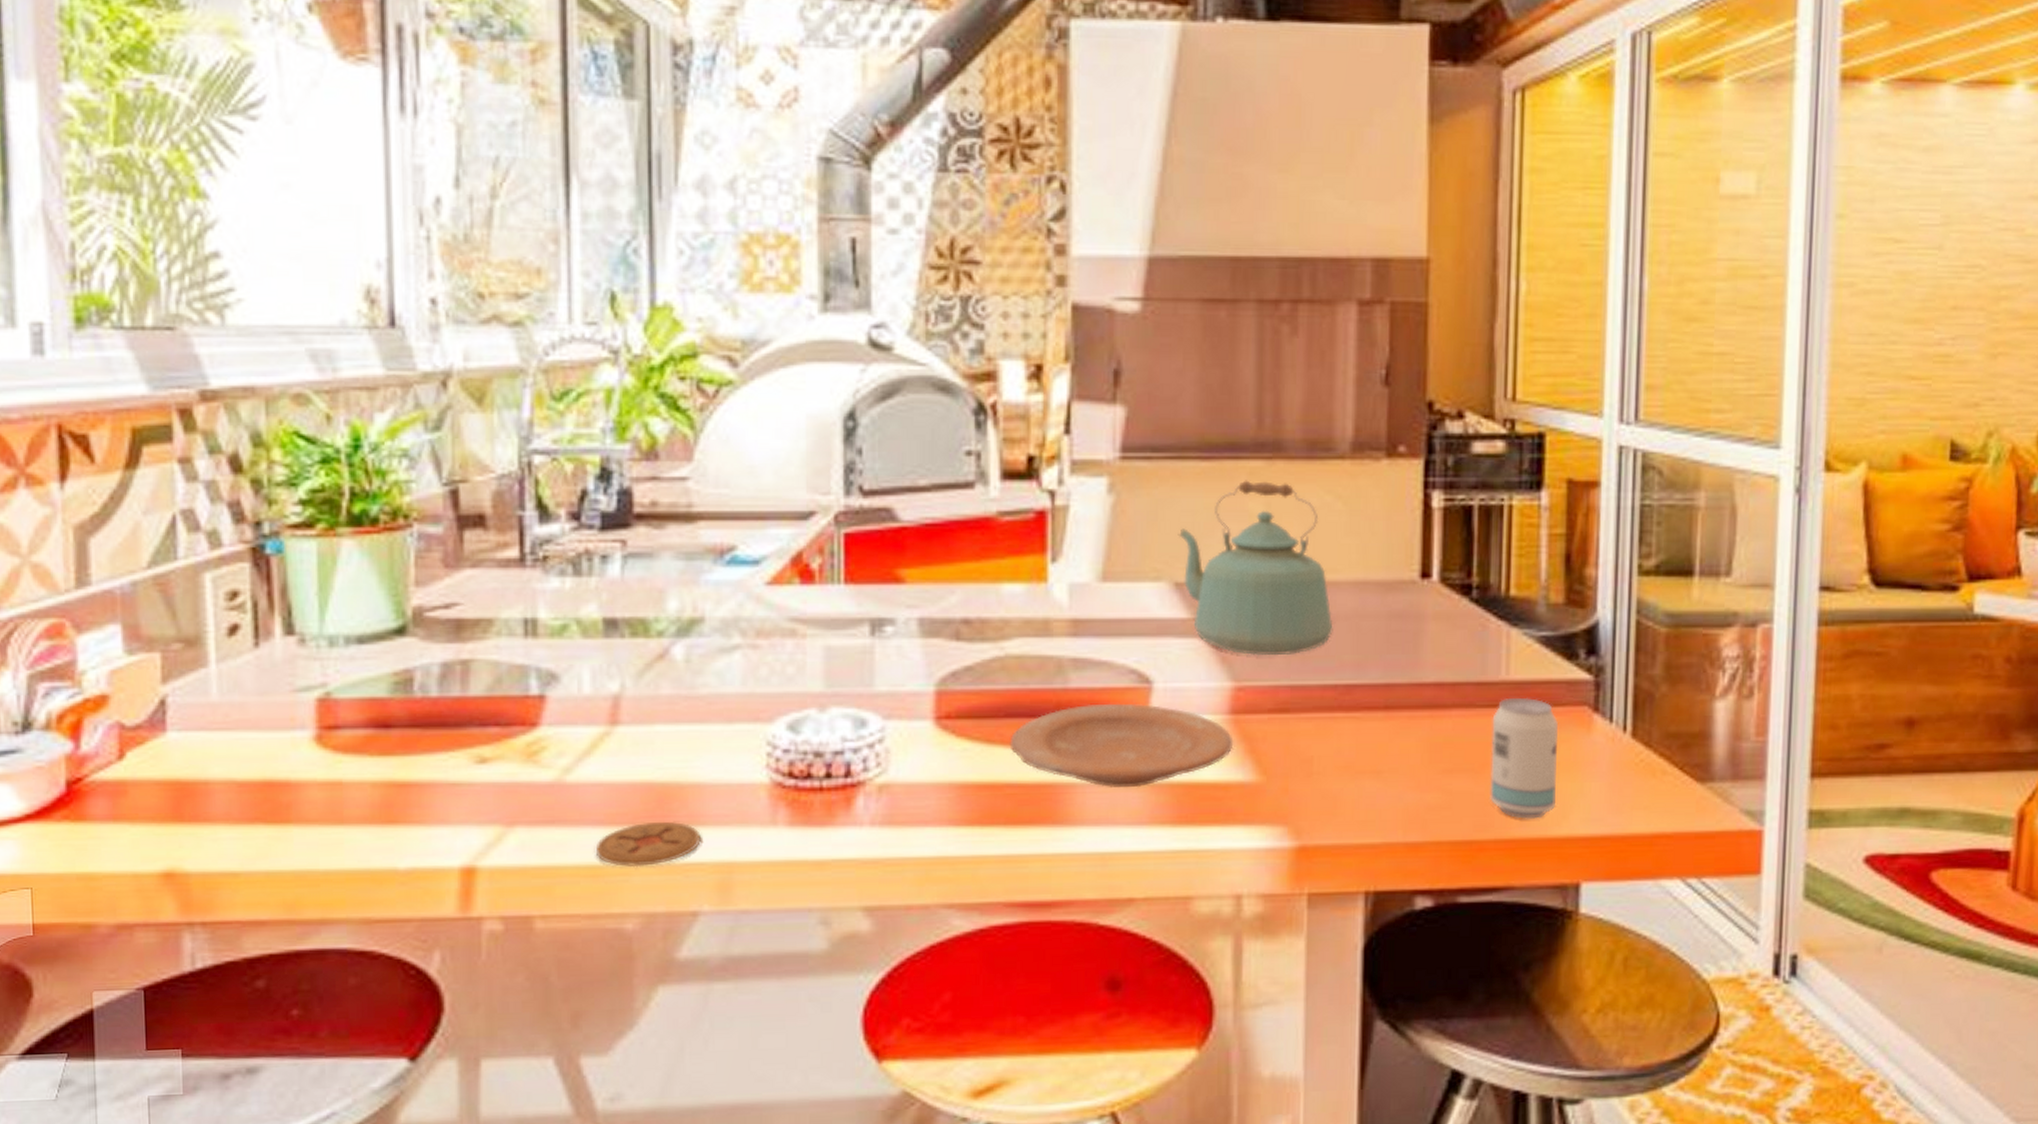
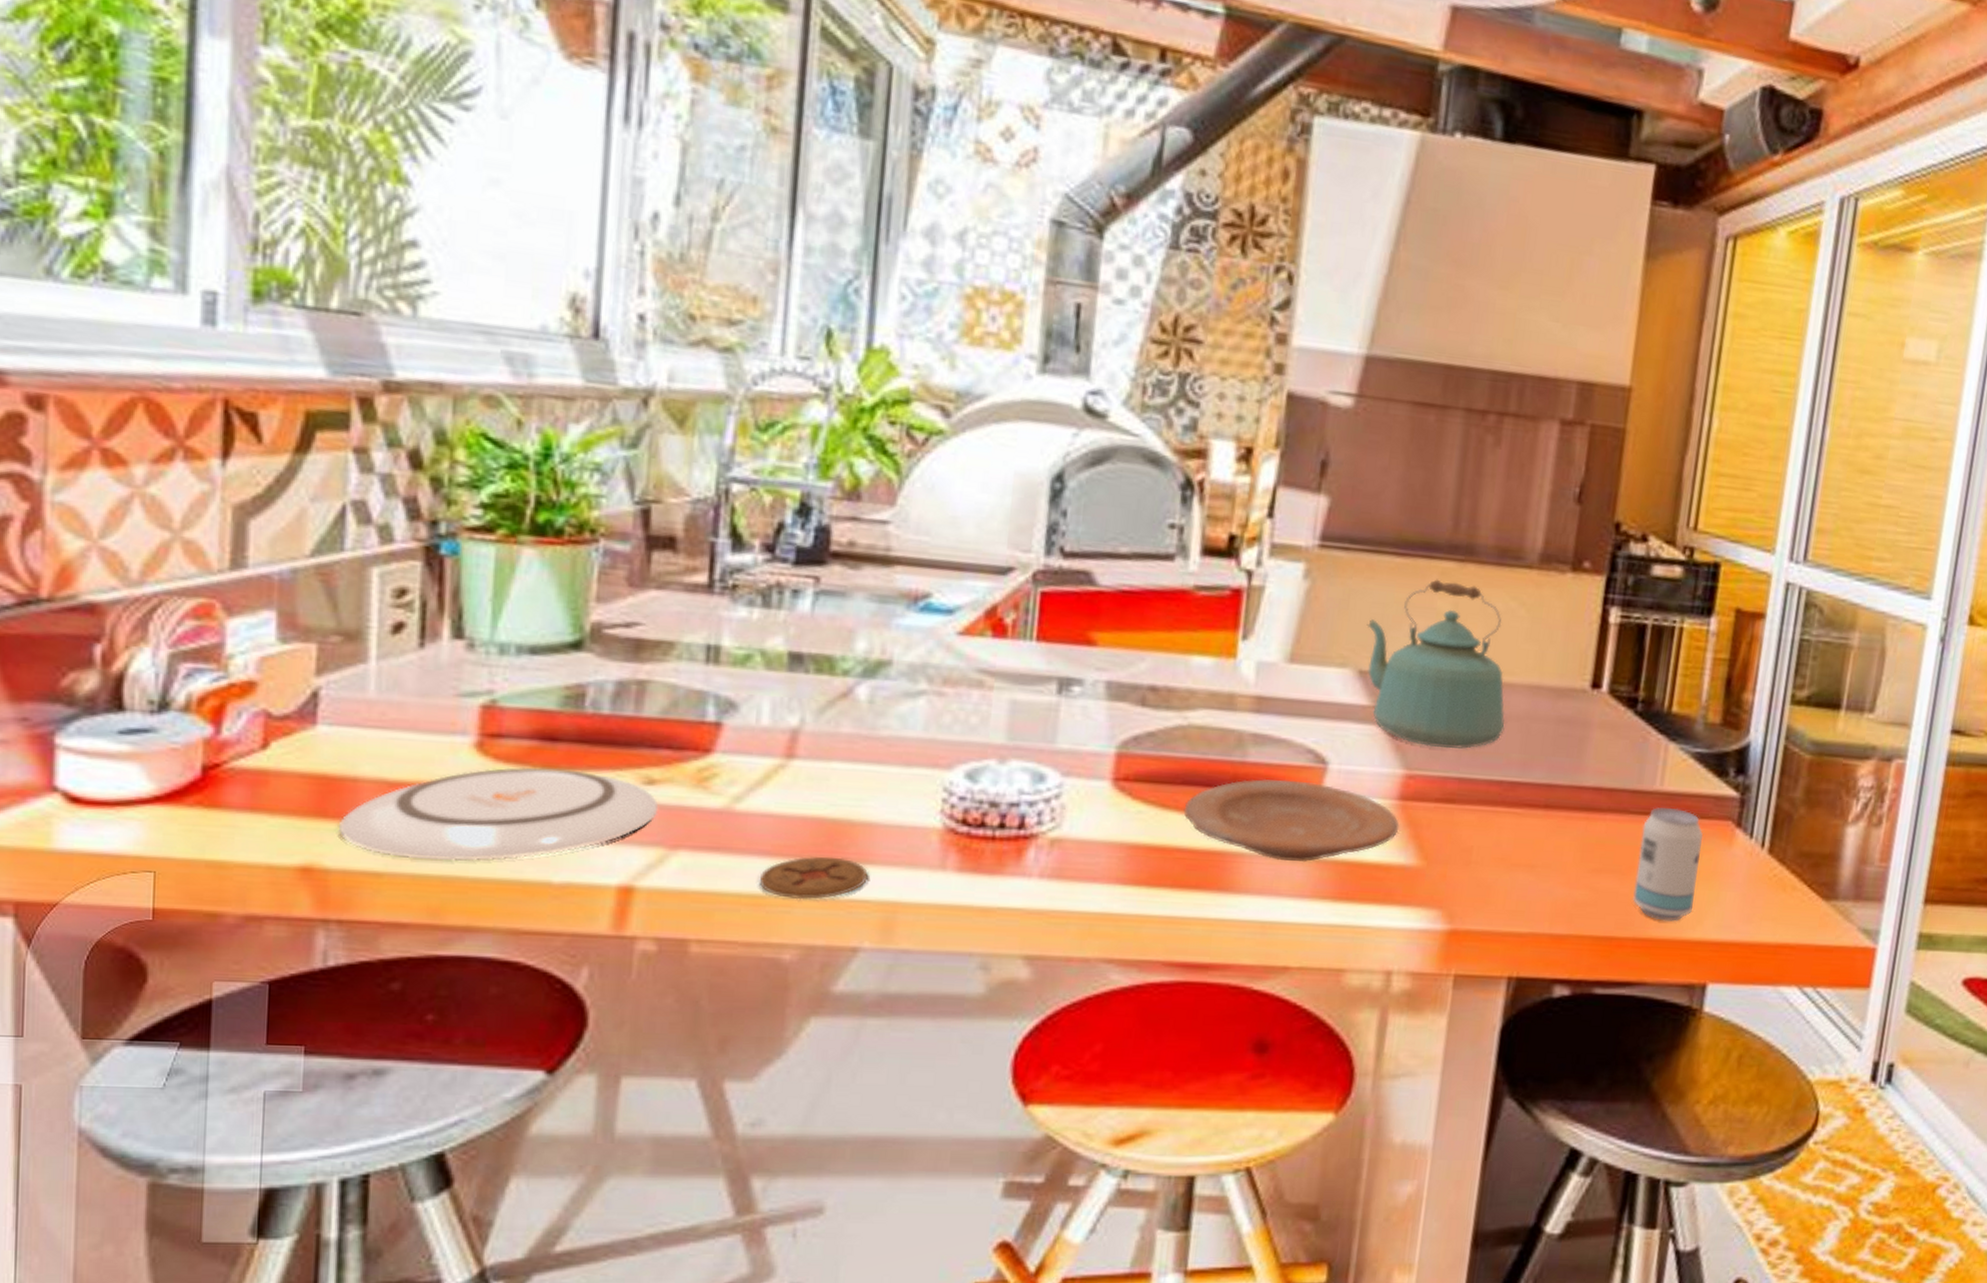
plate: none [194,755,493,856] -> present [338,767,659,862]

